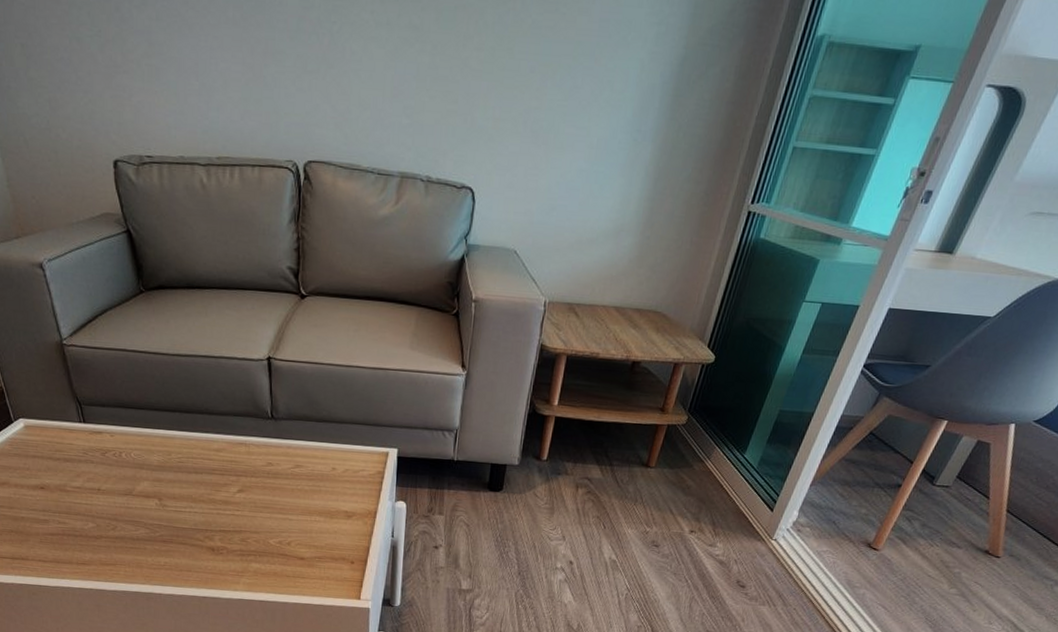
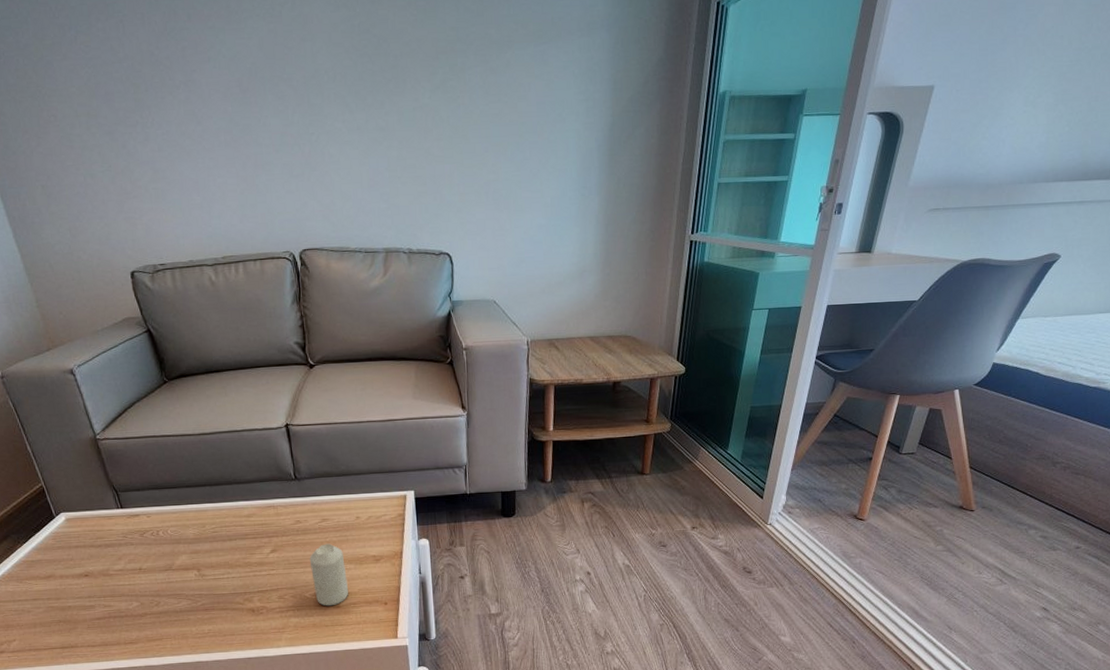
candle: none [277,491,315,557] -> present [309,543,348,606]

